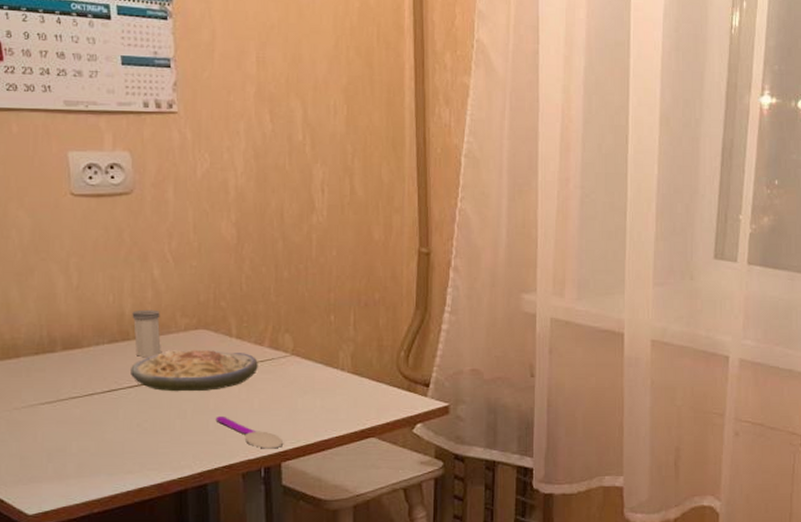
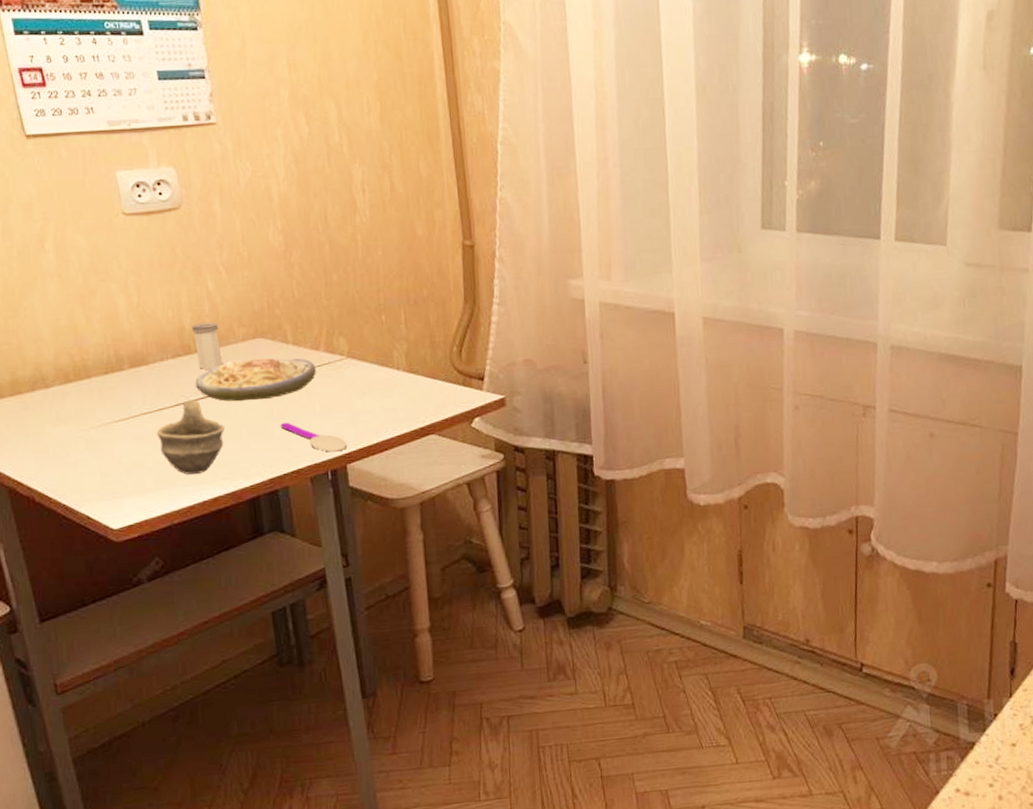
cup: none [84,387,157,463] -> present [156,399,224,475]

